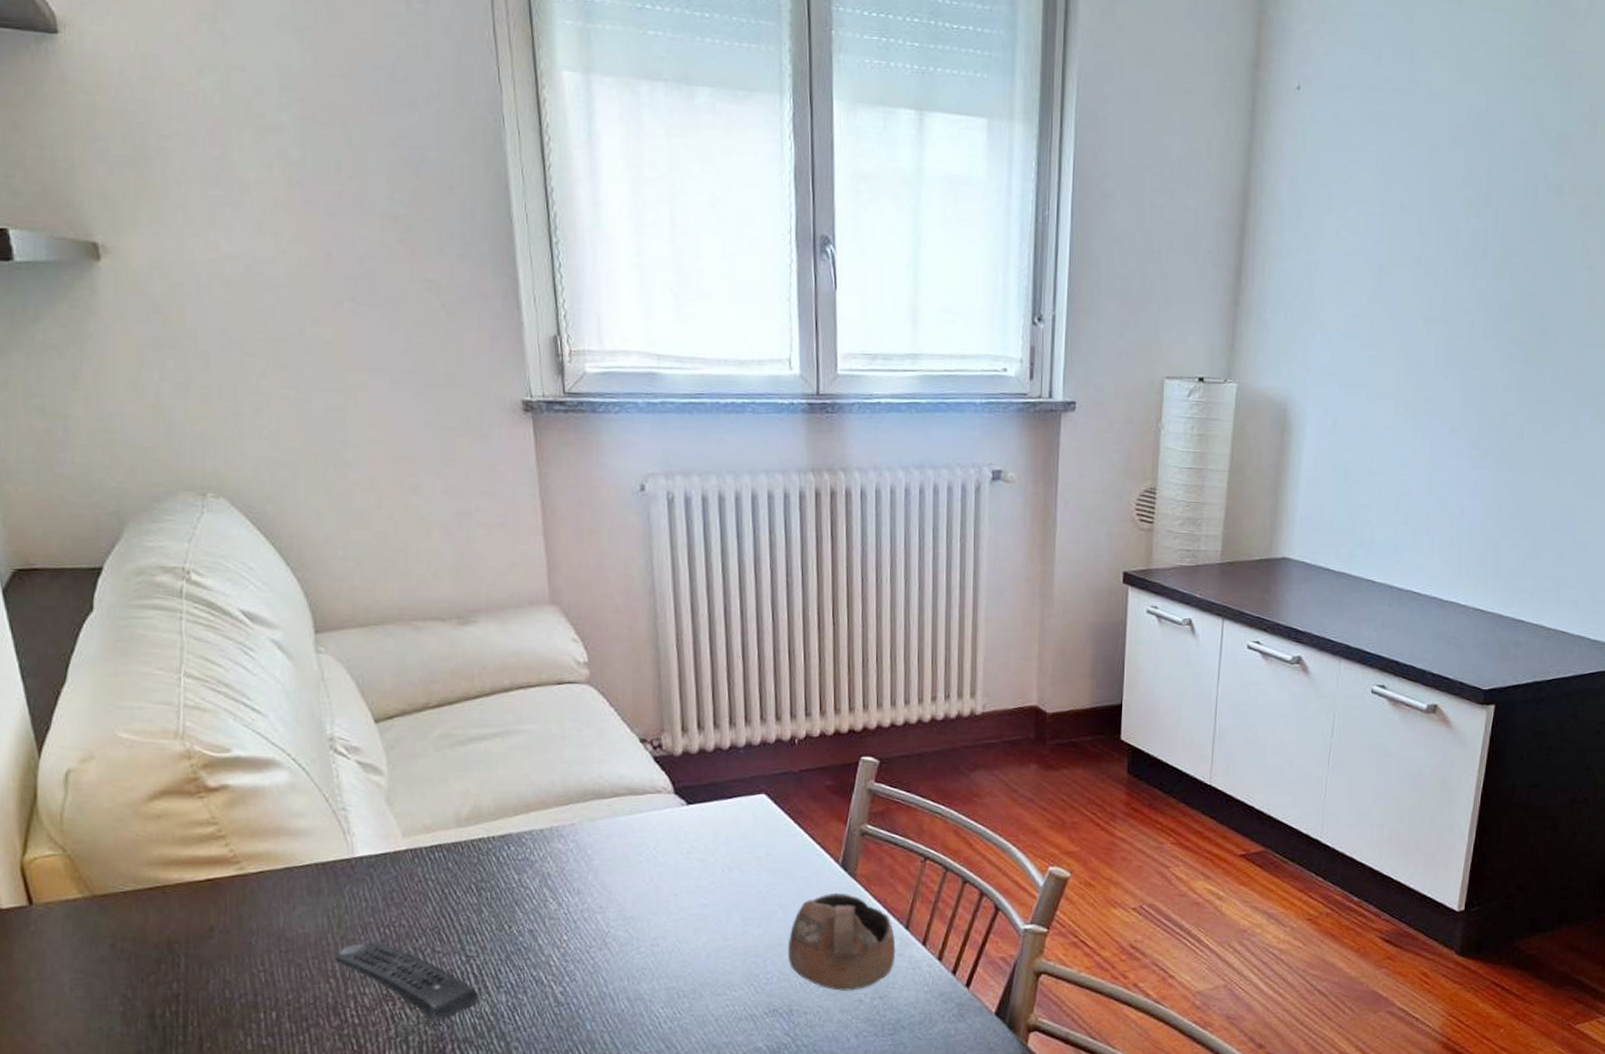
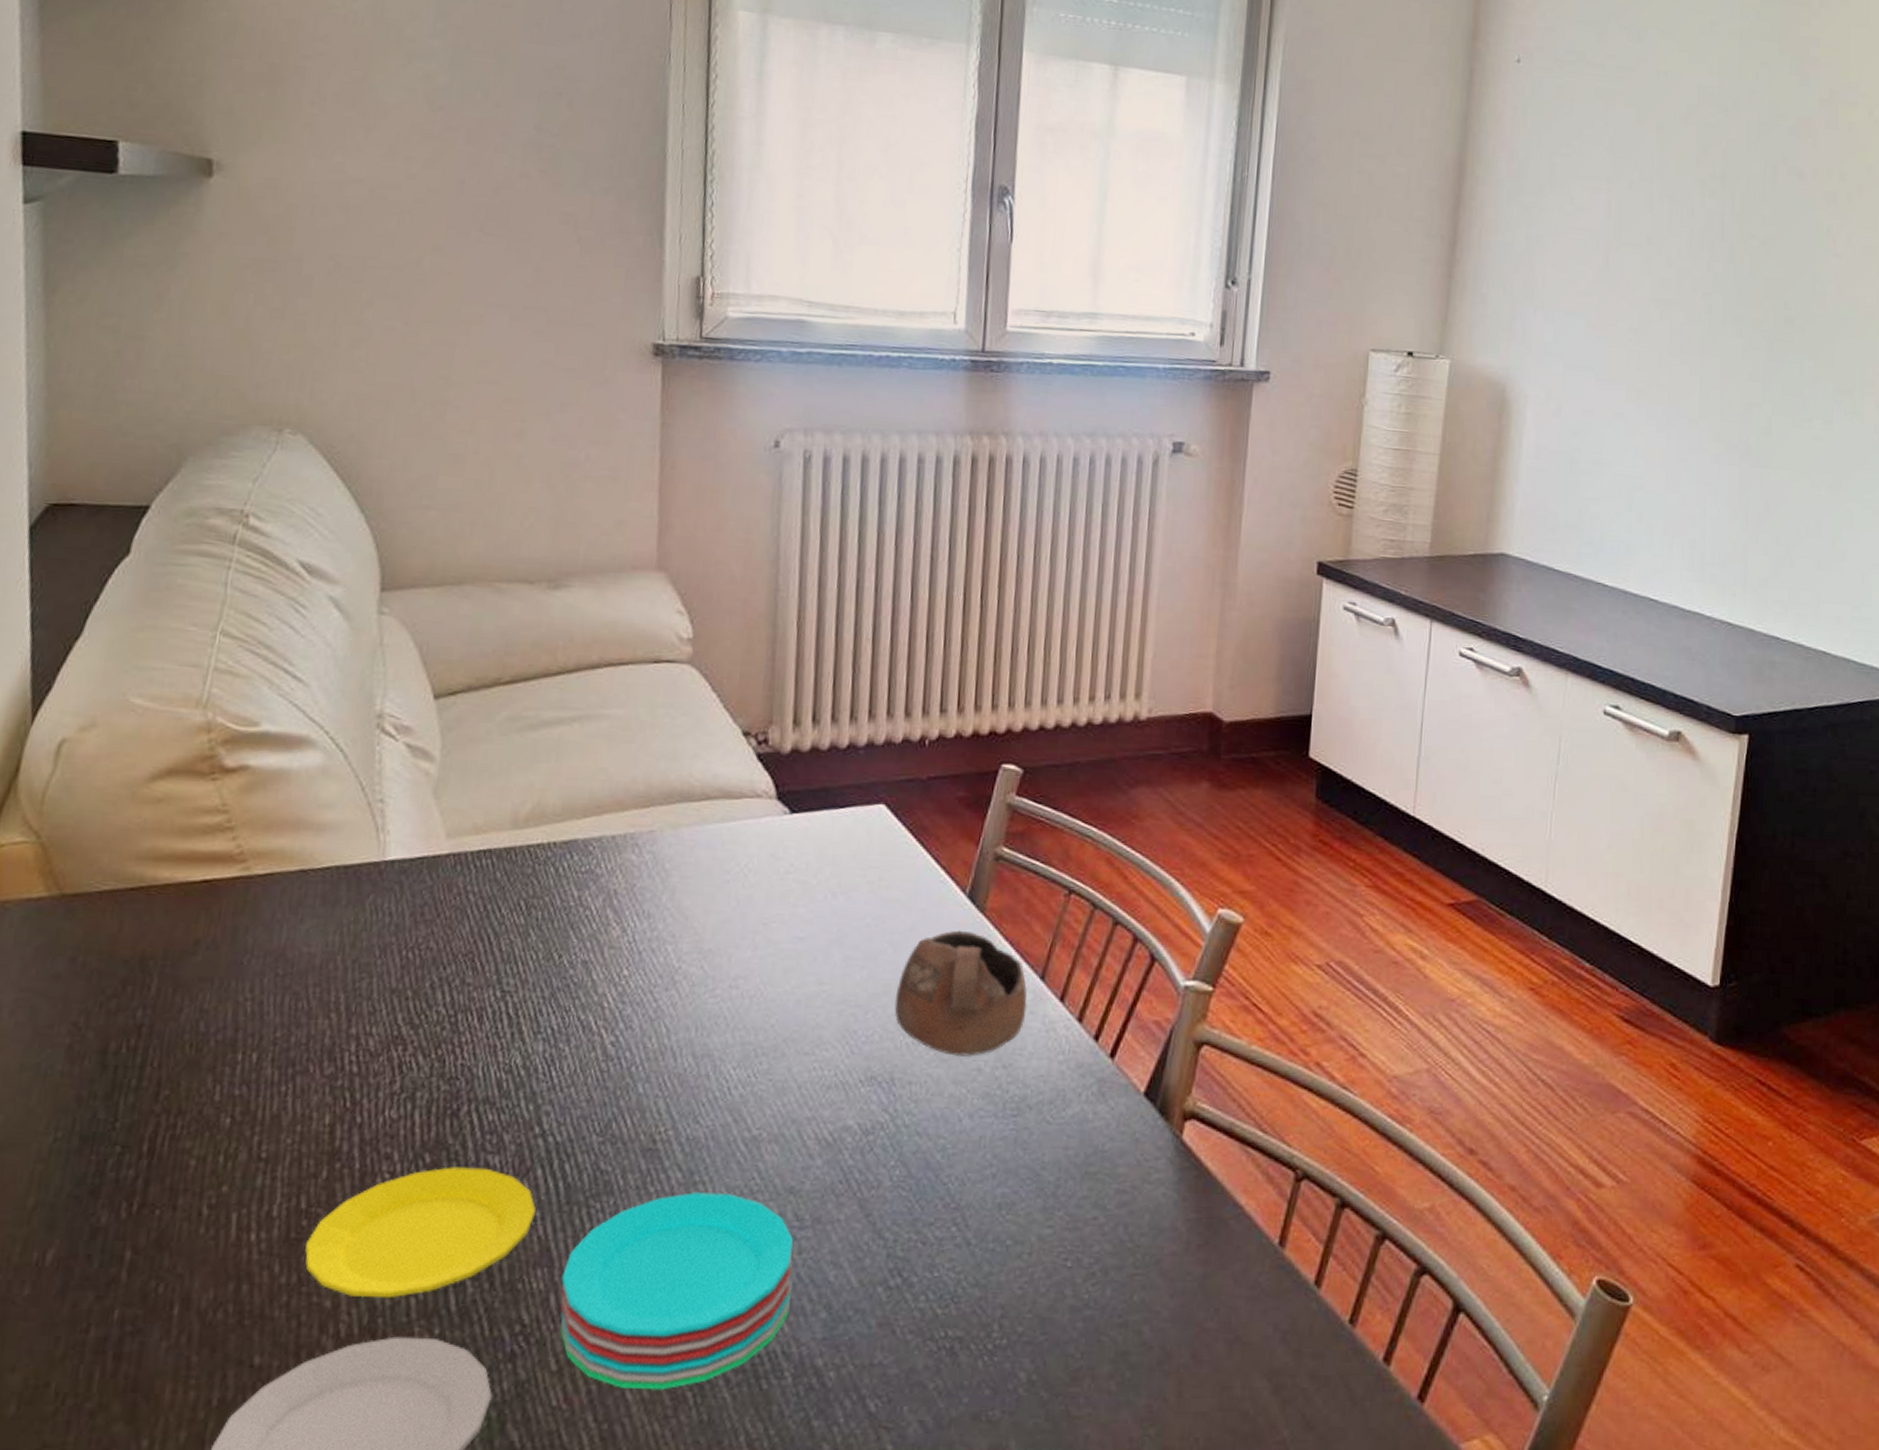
remote control: present [335,942,479,1022] -> none [341,968,511,1075]

